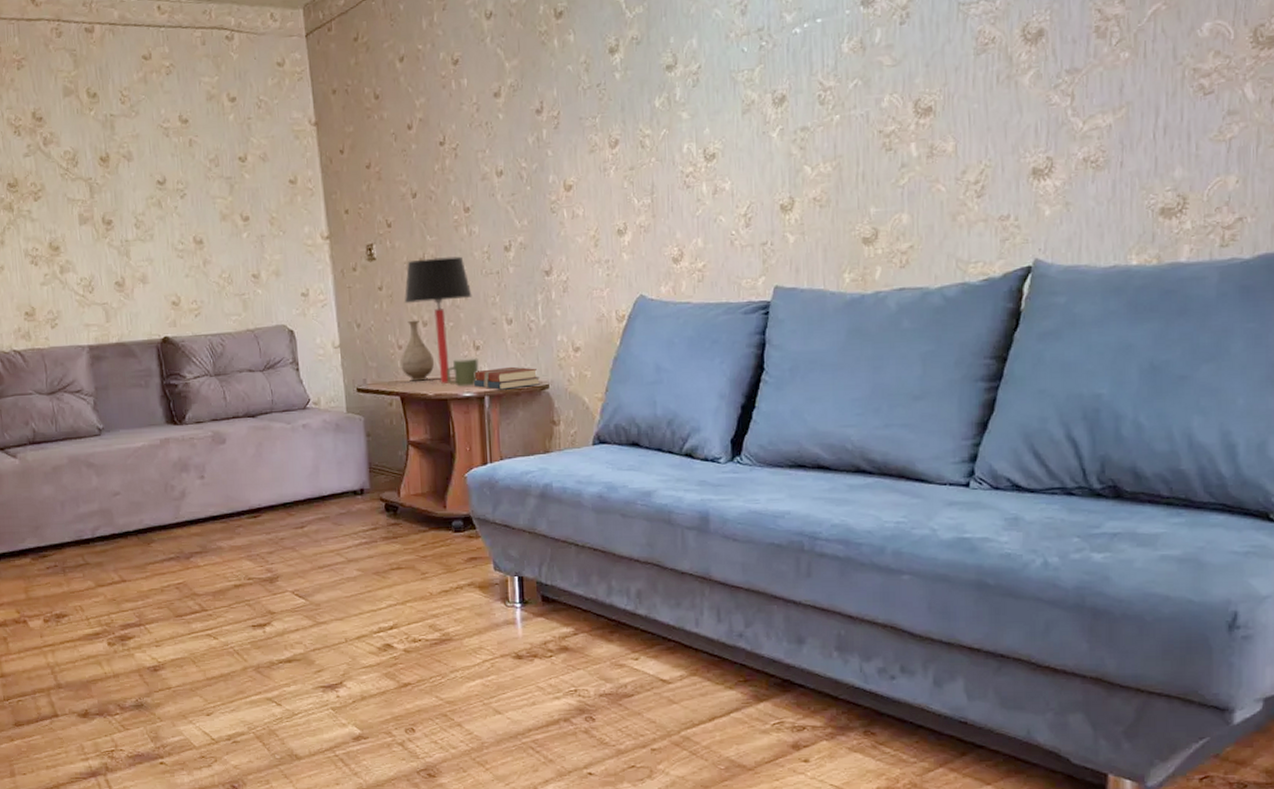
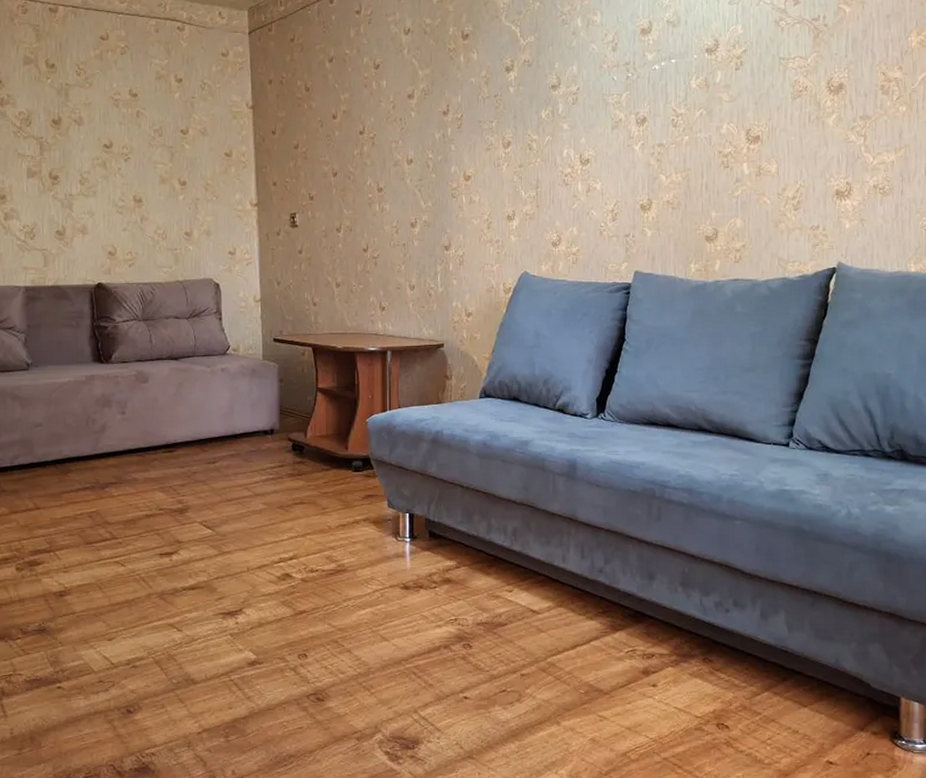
vase: present [400,320,435,381] -> none [314,281,345,335]
table lamp: present [404,256,472,384] -> none [320,229,381,338]
mug: present [447,357,479,388] -> none [355,316,383,343]
books: present [473,366,540,390] -> none [378,326,436,346]

